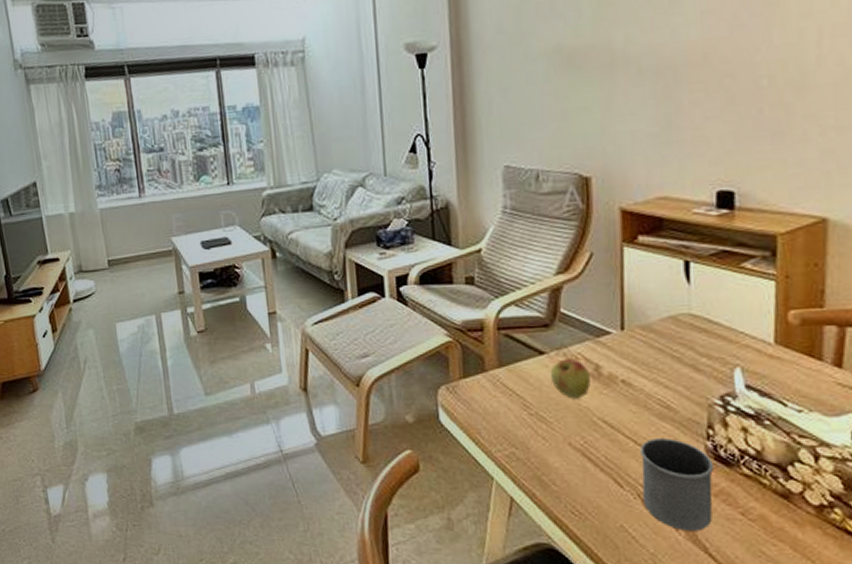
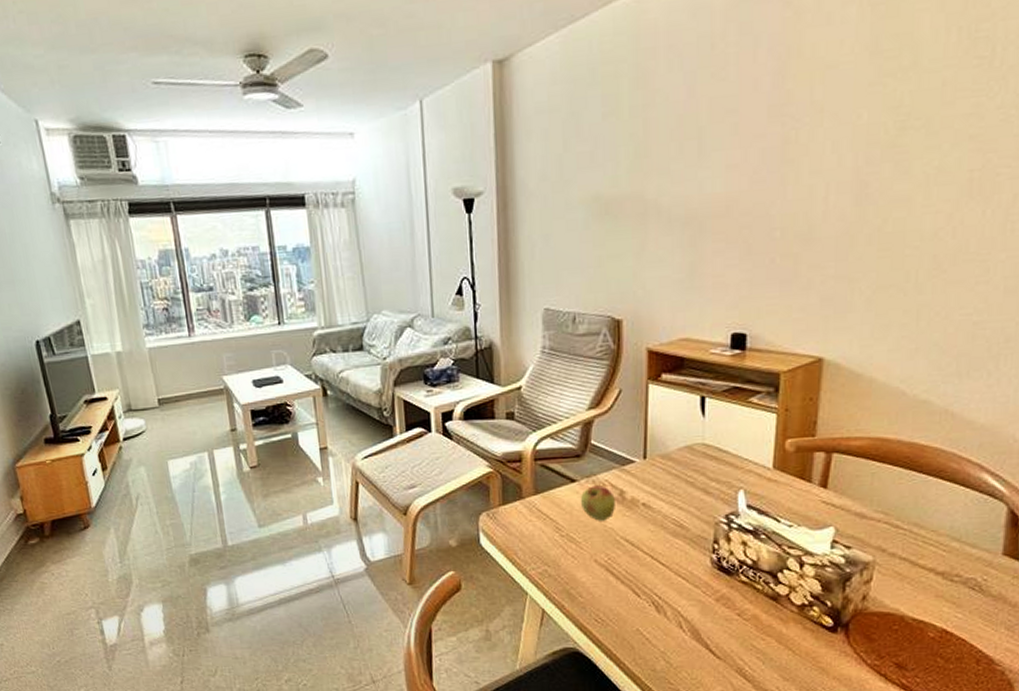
mug: present [640,439,715,531] -> none [656,553,718,631]

